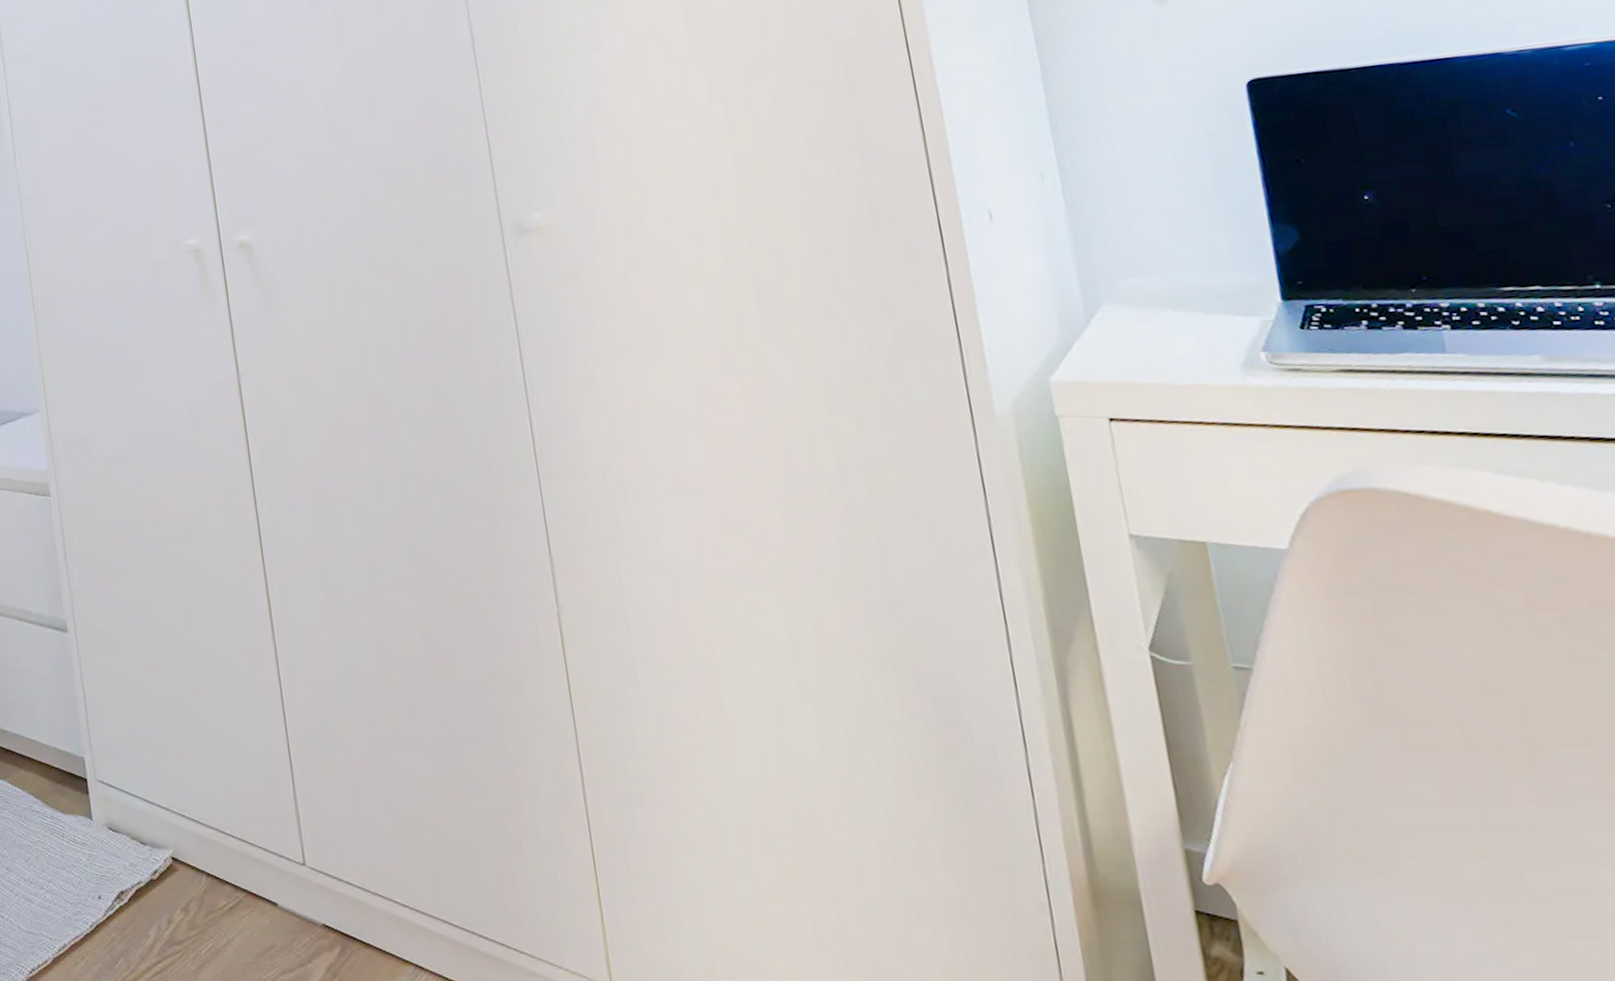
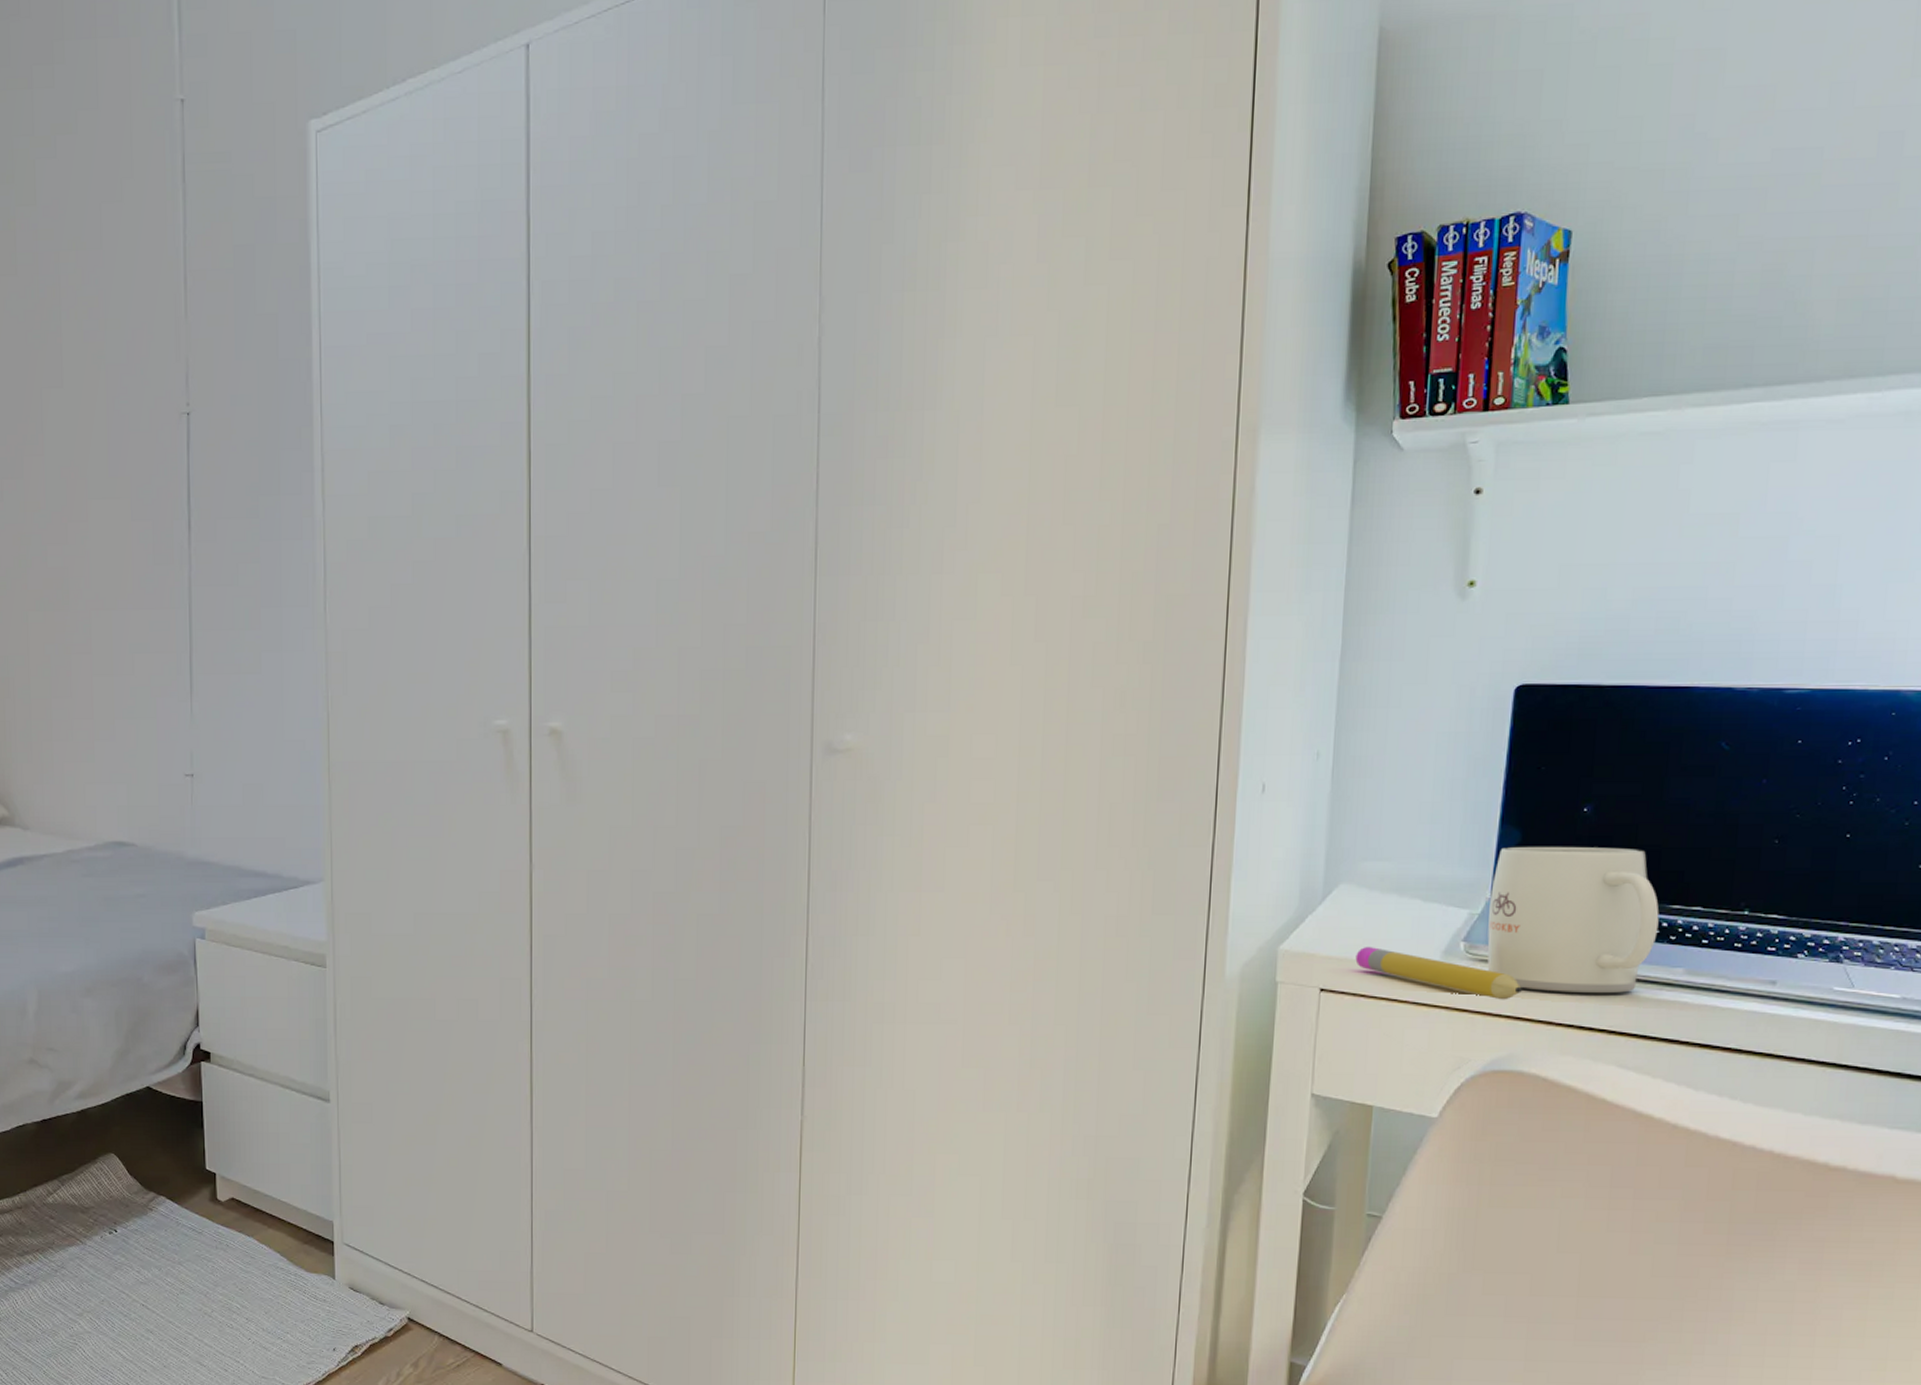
pencil: none [1140,368,1351,411] -> present [1355,947,1523,1000]
mug: none [1277,231,1496,396] -> present [1487,846,1660,994]

